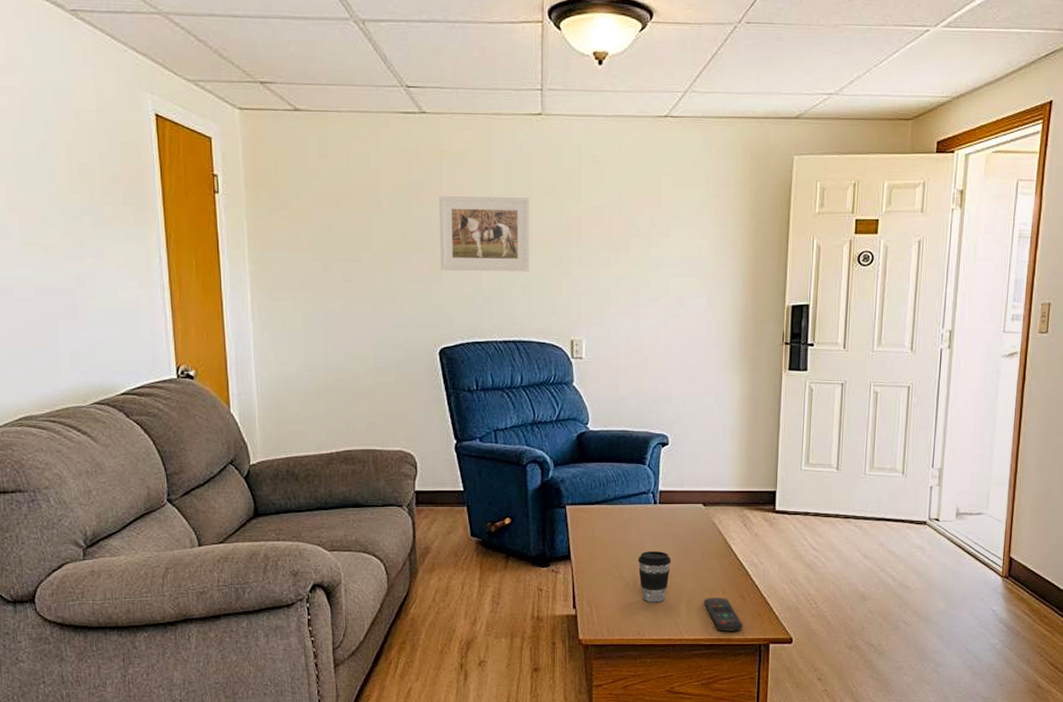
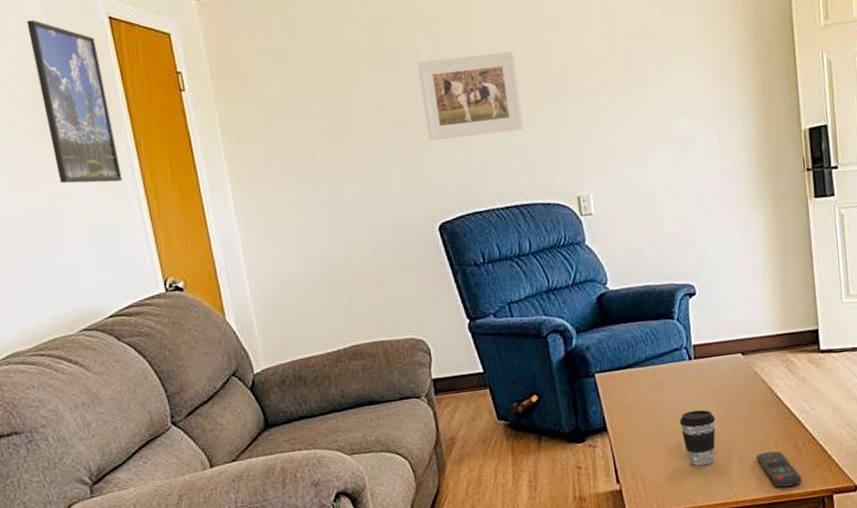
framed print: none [77,107,150,269] -> present [26,19,123,184]

